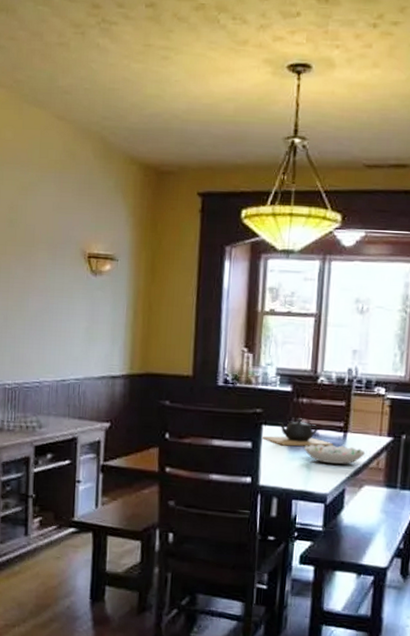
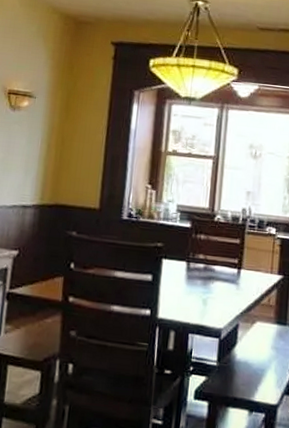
teapot: present [261,418,333,447] -> none [161,253,228,282]
decorative bowl: present [304,444,366,464] -> none [201,279,258,300]

